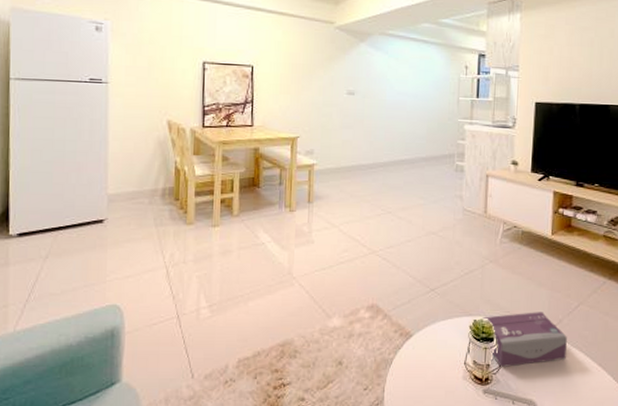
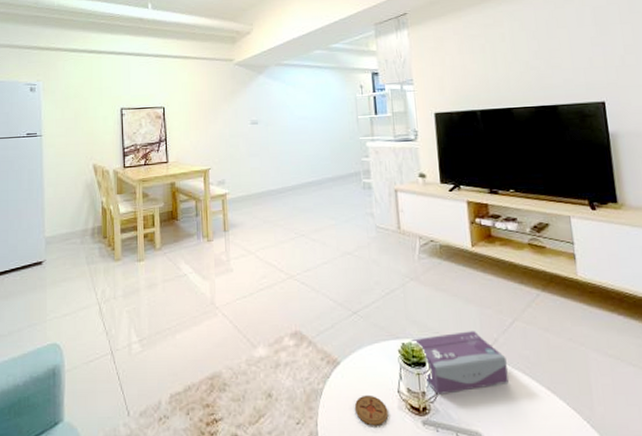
coaster: none [421,365,453,393] -> present [354,394,389,426]

